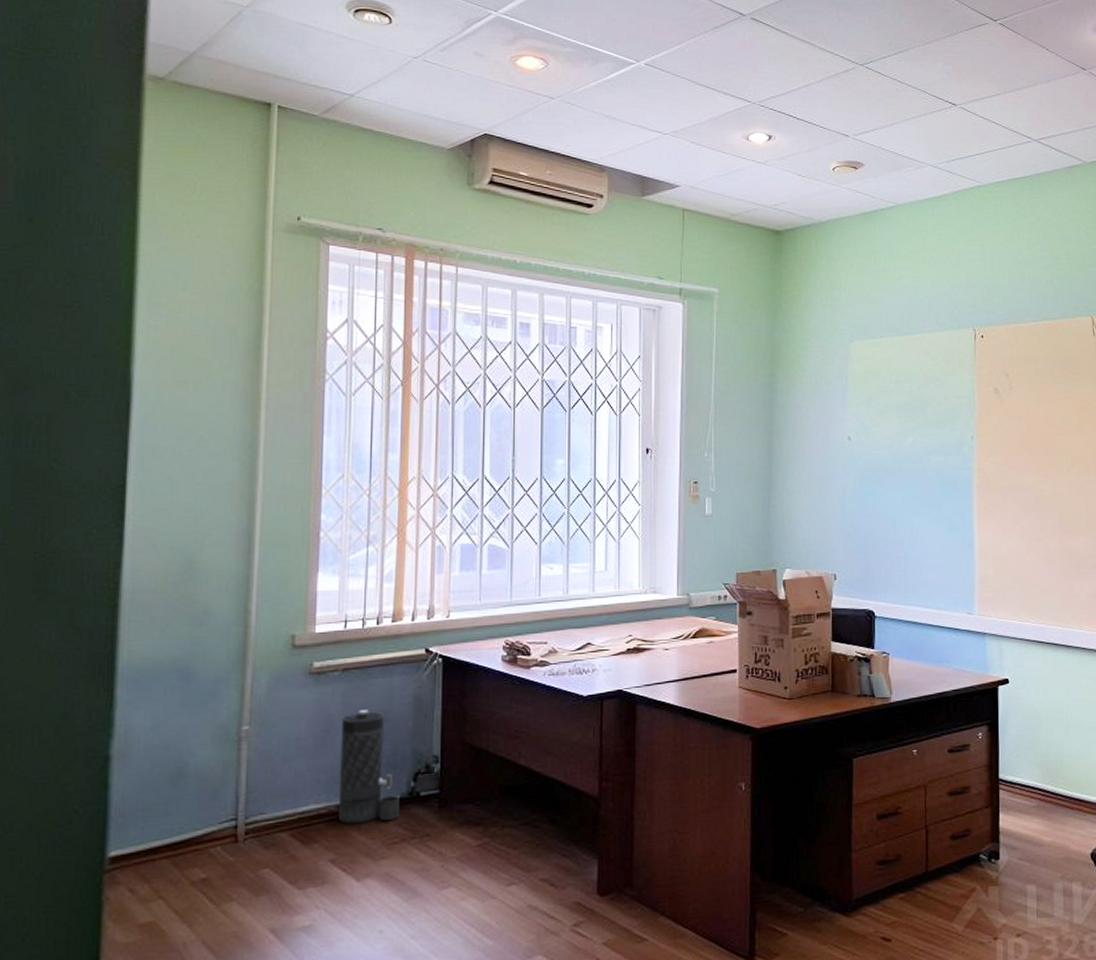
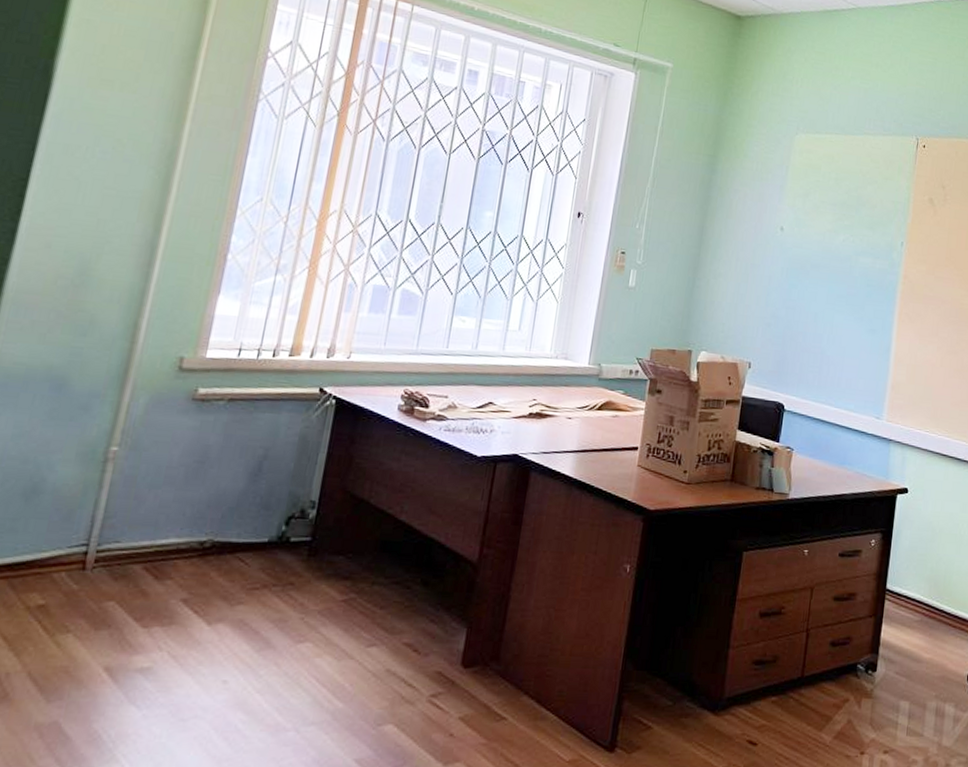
canister: present [338,710,399,825] -> none [198,444,268,565]

